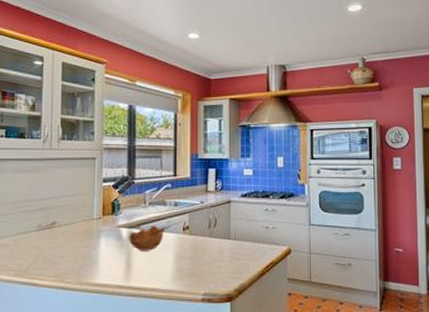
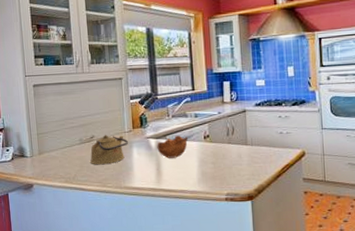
kettle: none [48,220,97,256] -> present [90,134,129,165]

